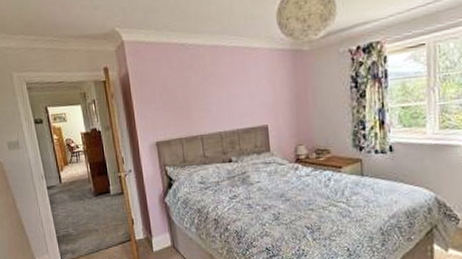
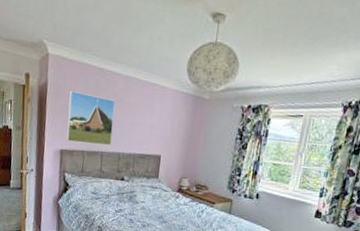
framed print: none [154,75,210,132] -> present [66,91,116,145]

